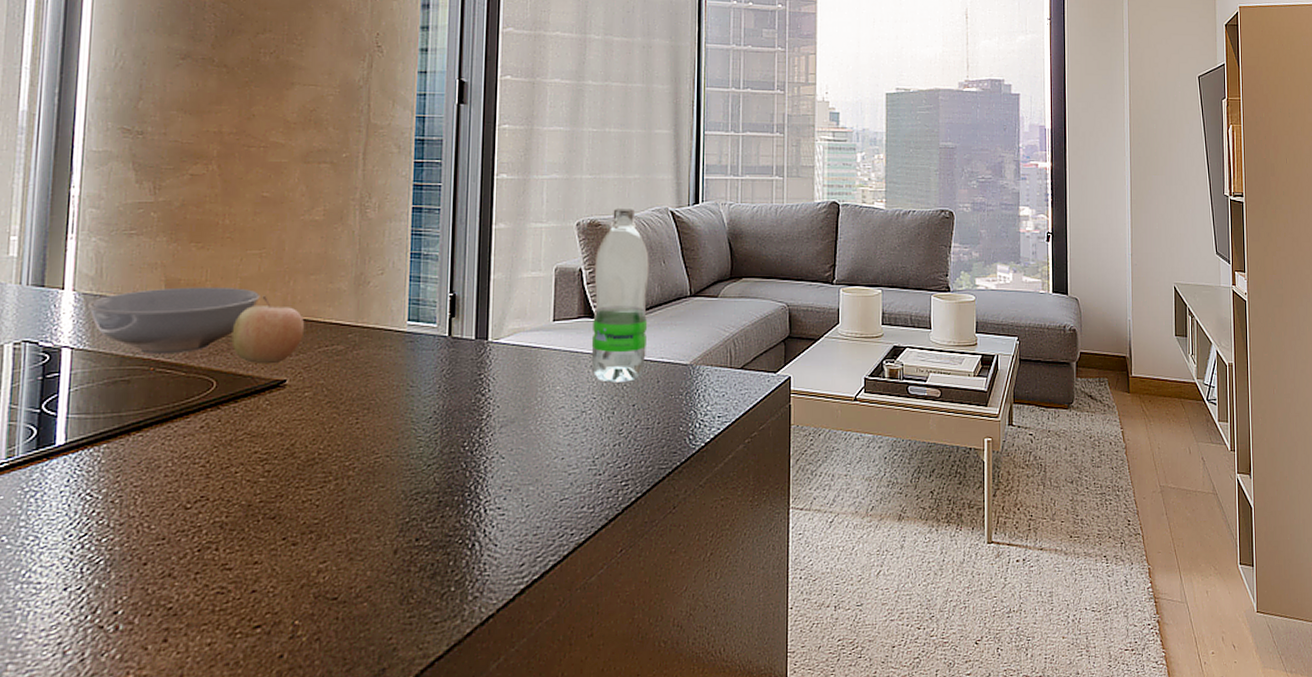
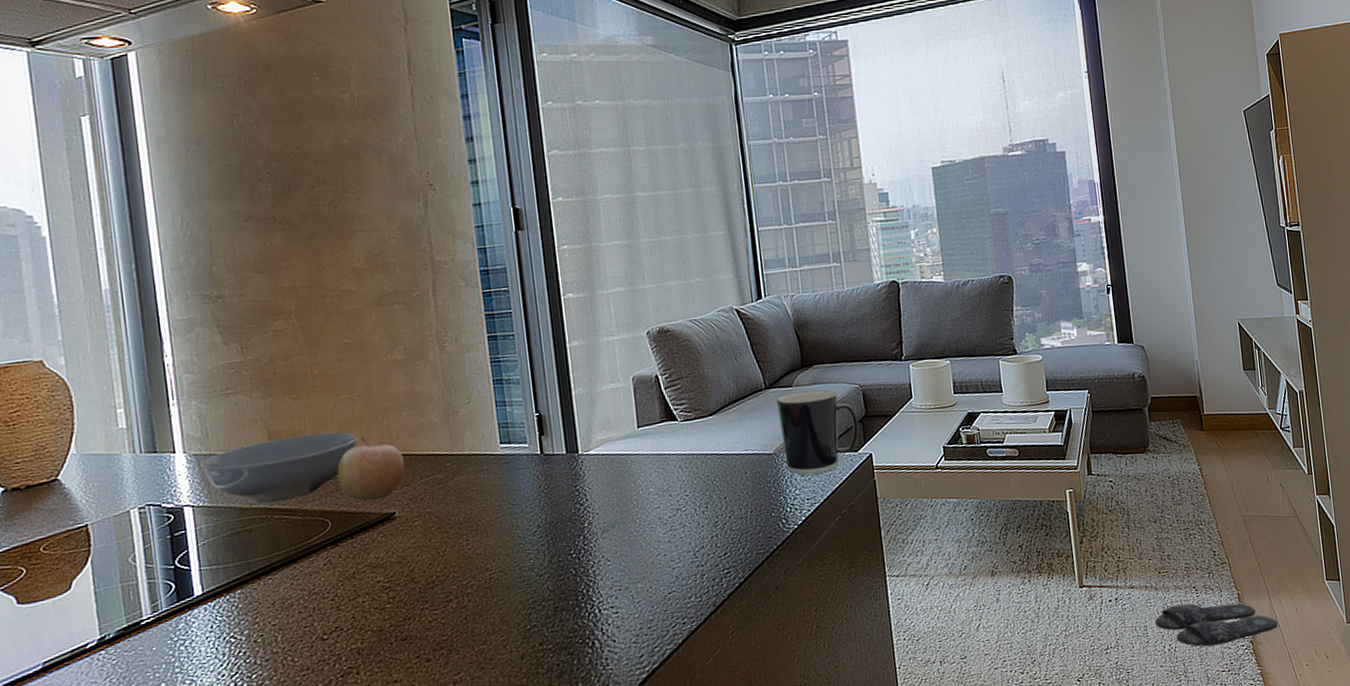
bottle: present [591,209,649,382] -> none [669,312,731,479]
mug: none [699,303,780,392] -> present [776,389,859,476]
slippers: none [1062,573,1187,621] -> present [1155,603,1278,646]

